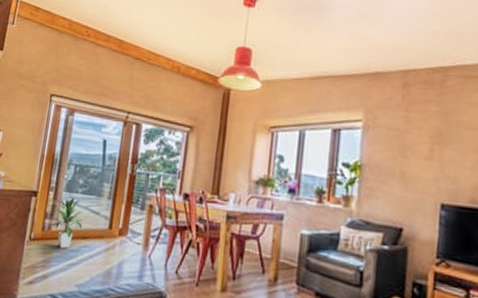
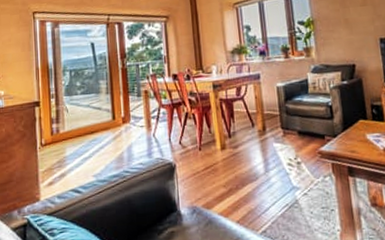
indoor plant: present [47,197,85,249] -> none [53,97,91,146]

